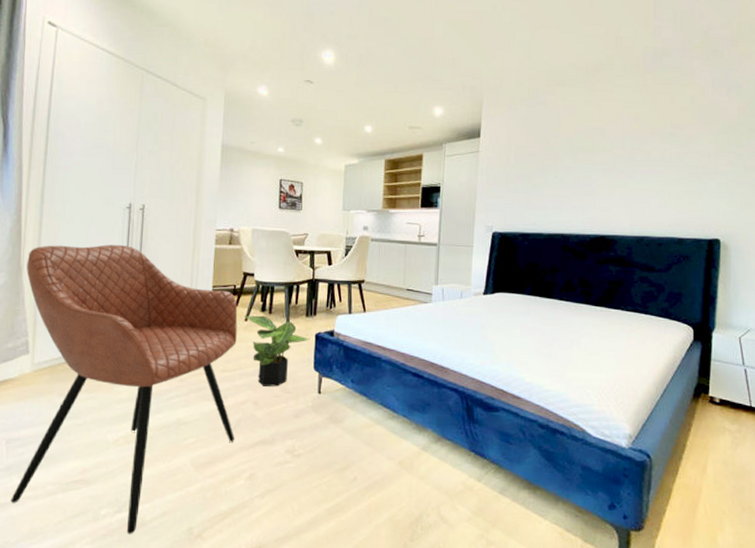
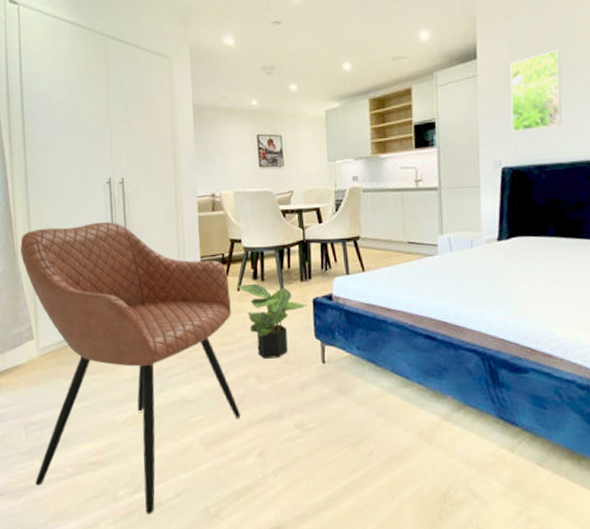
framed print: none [504,138,548,204] -> present [510,49,562,133]

